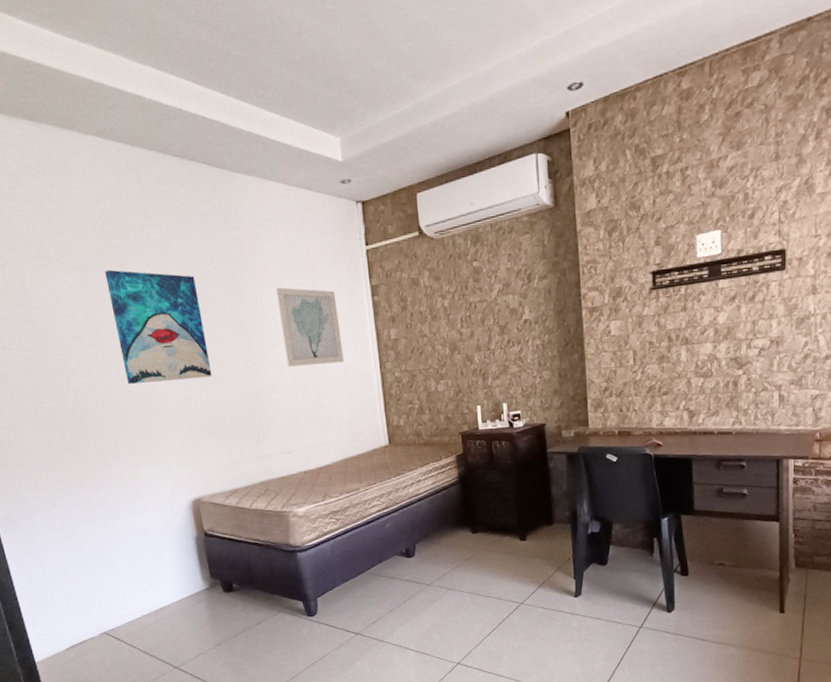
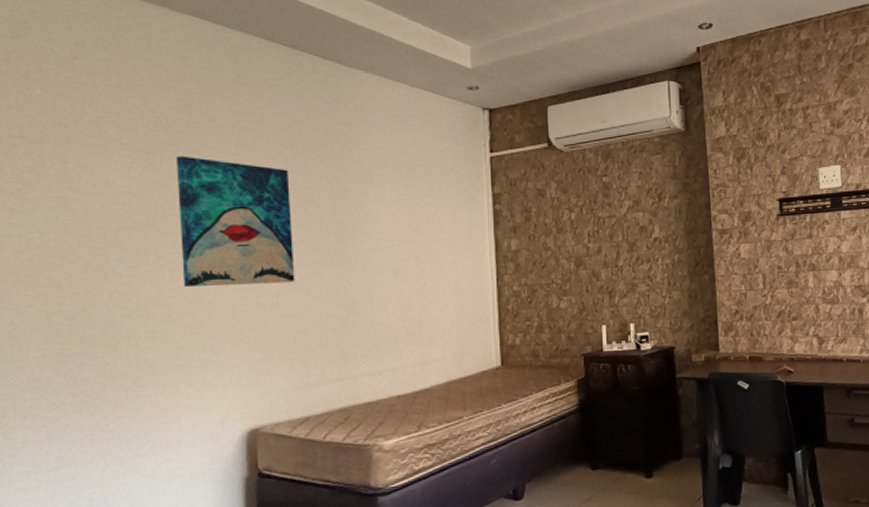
wall art: present [276,287,344,367] -> none [385,189,456,275]

